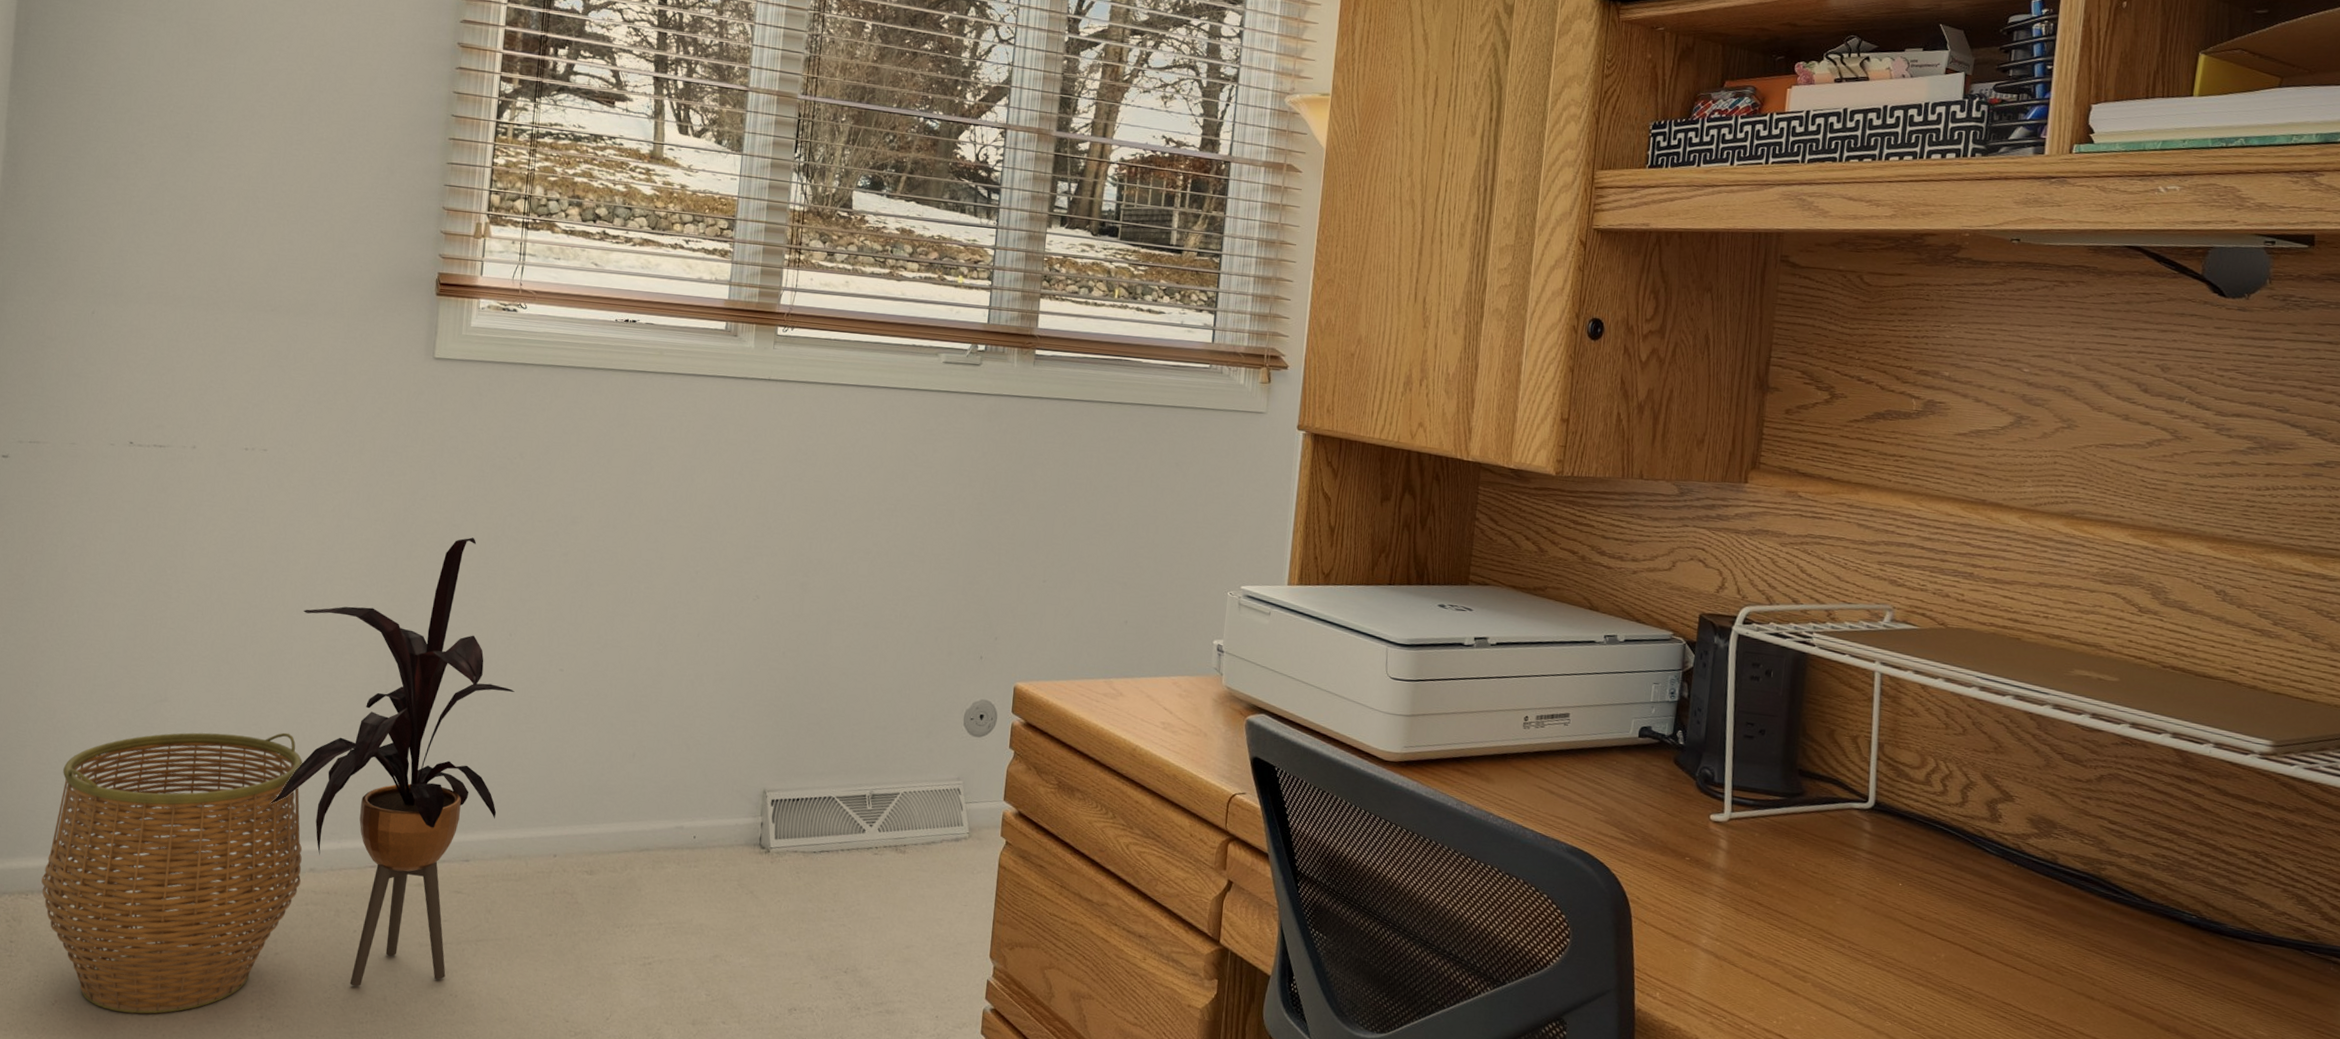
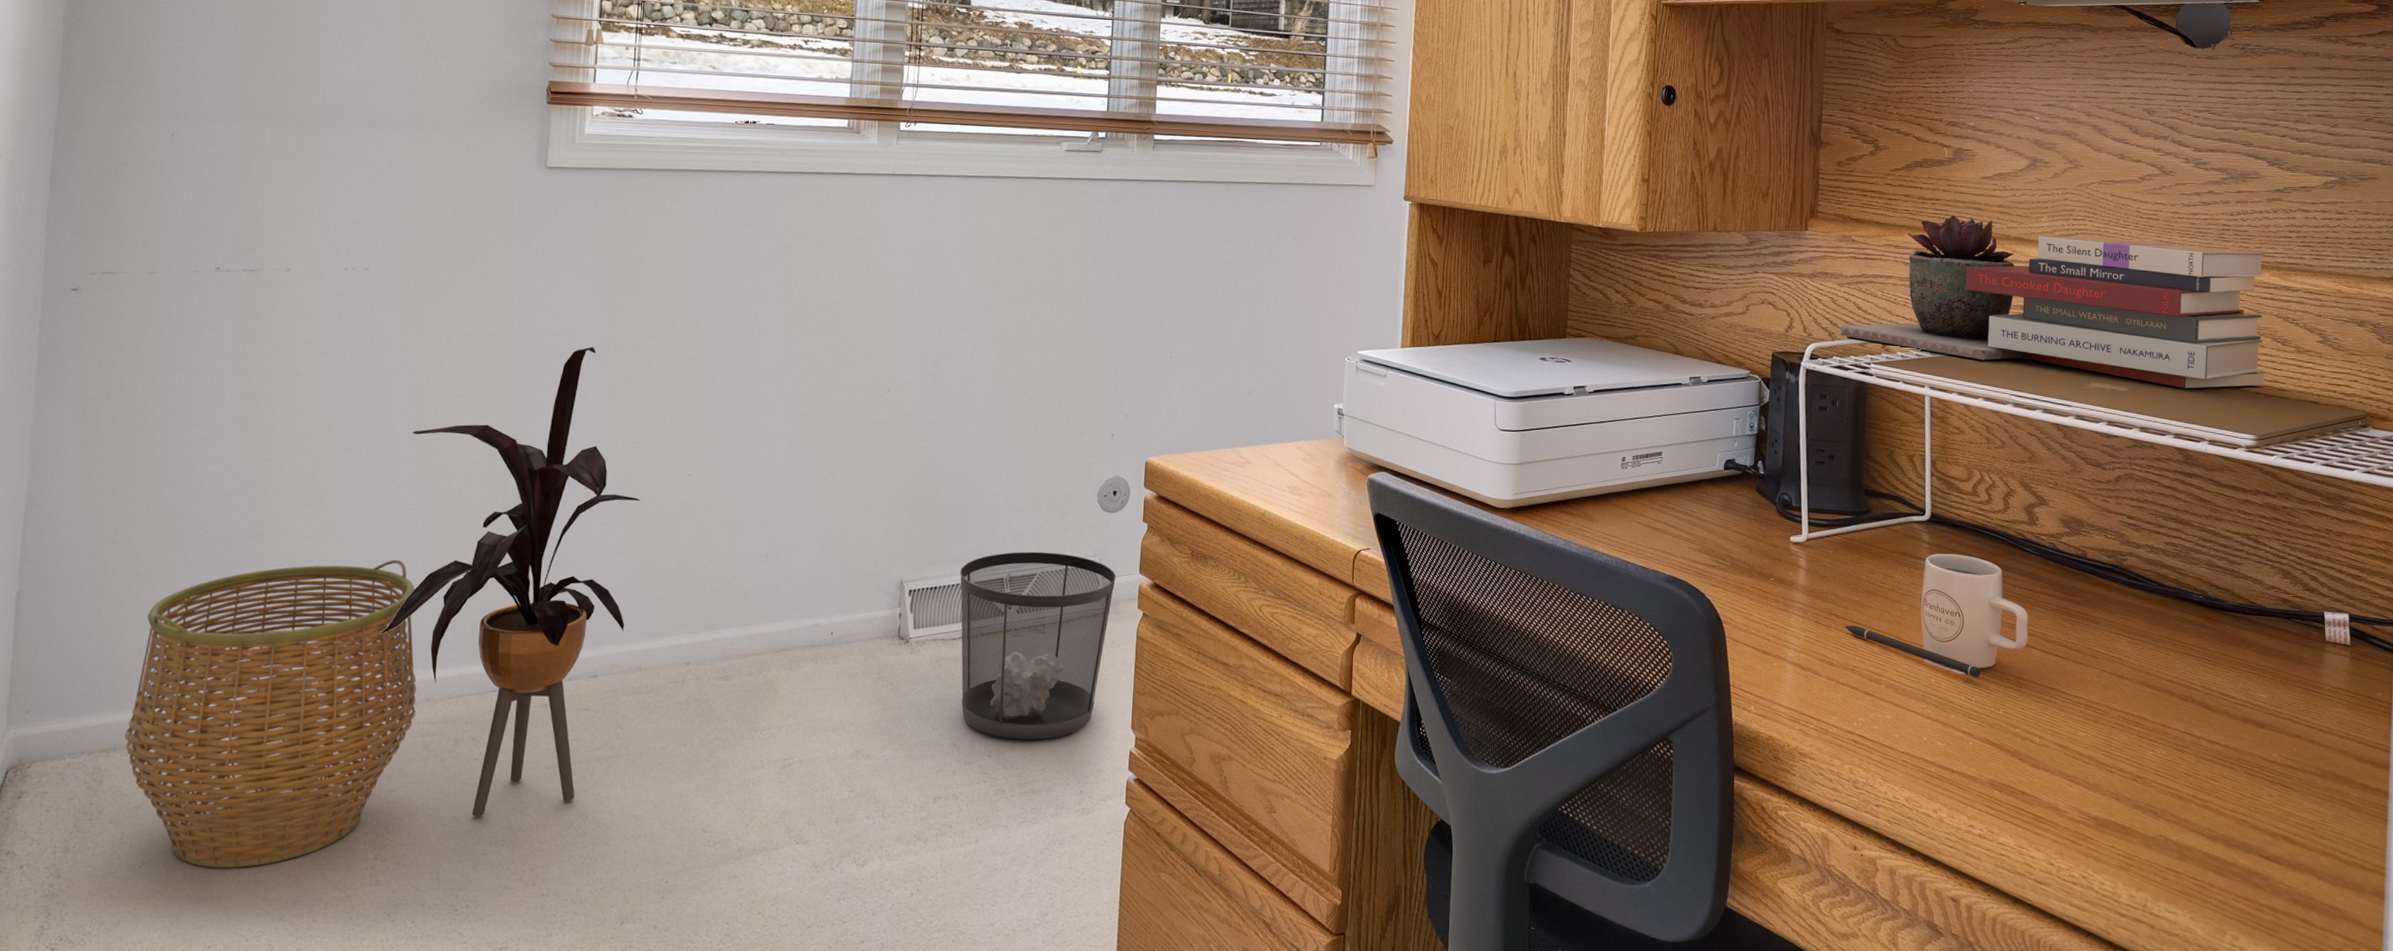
waste bin: none [819,769,980,961] -> present [959,551,1116,740]
pen: none [1768,915,1925,984] -> present [1845,625,1981,678]
succulent plant: none [1778,474,1994,638] -> present [1839,215,2023,361]
mug: none [1856,845,1985,976] -> present [1920,553,2029,669]
books: none [1929,502,2298,686] -> present [1965,235,2265,389]

